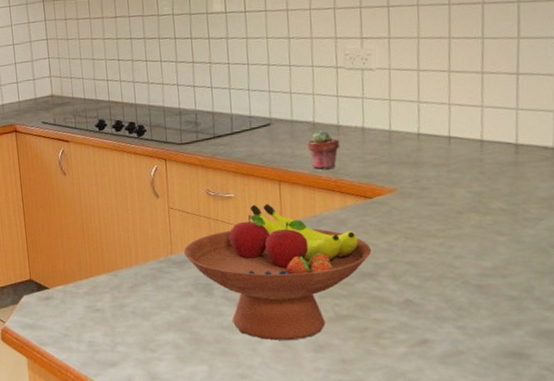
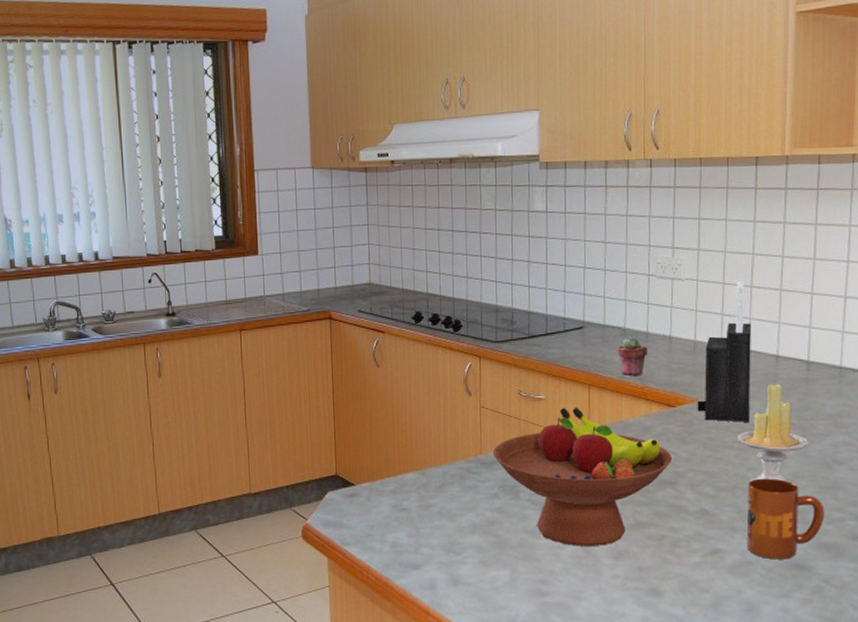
knife block: none [395,66,455,211] -> present [697,280,751,422]
candle: none [441,169,522,270] -> present [737,384,810,483]
mug: none [455,265,543,349] -> present [746,478,825,560]

